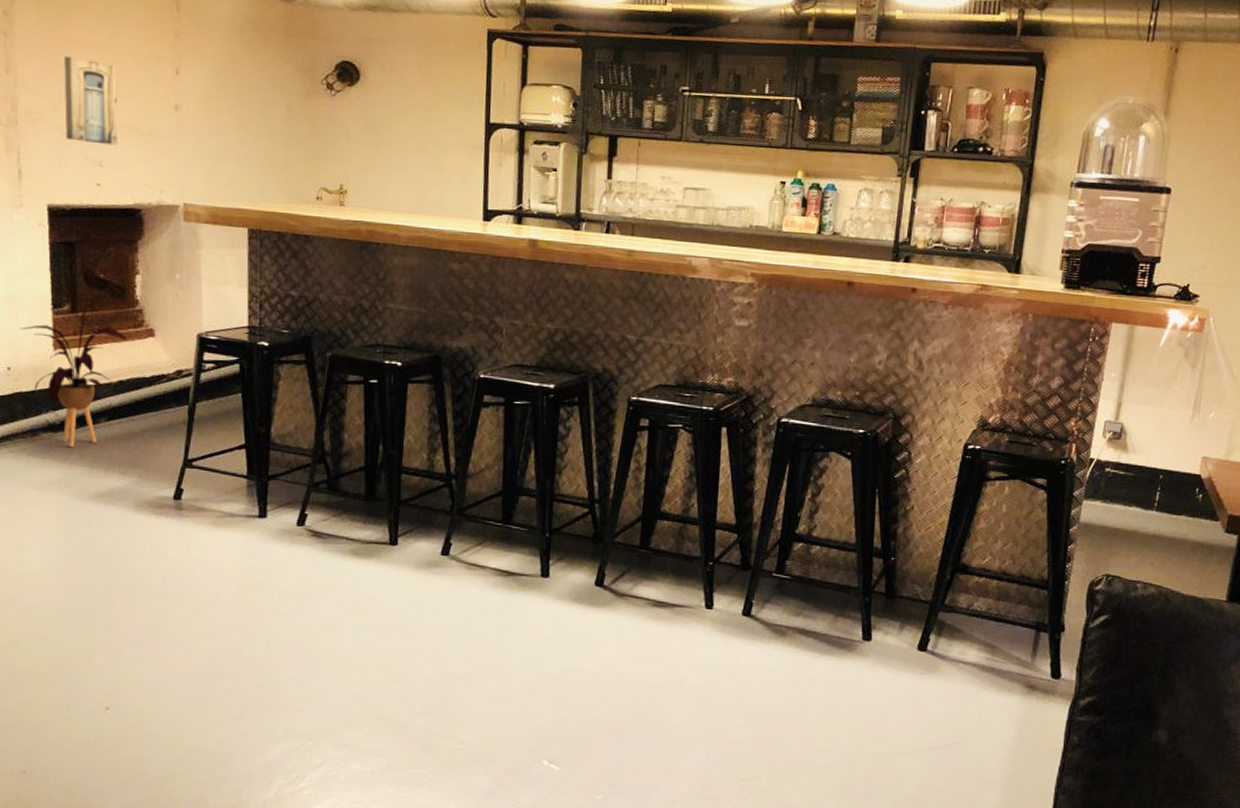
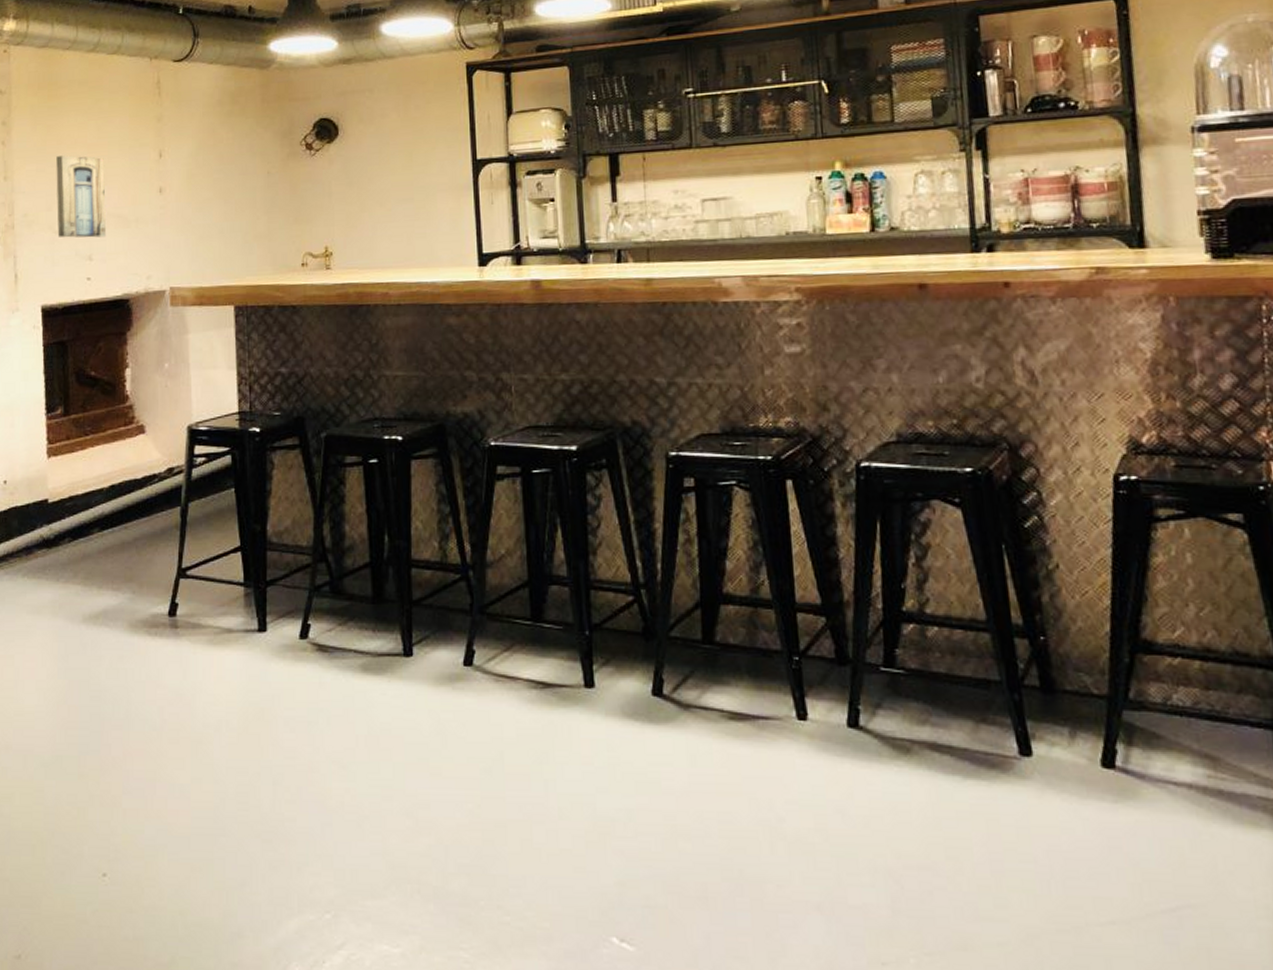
house plant: present [20,296,128,447] -> none [16,396,119,563]

